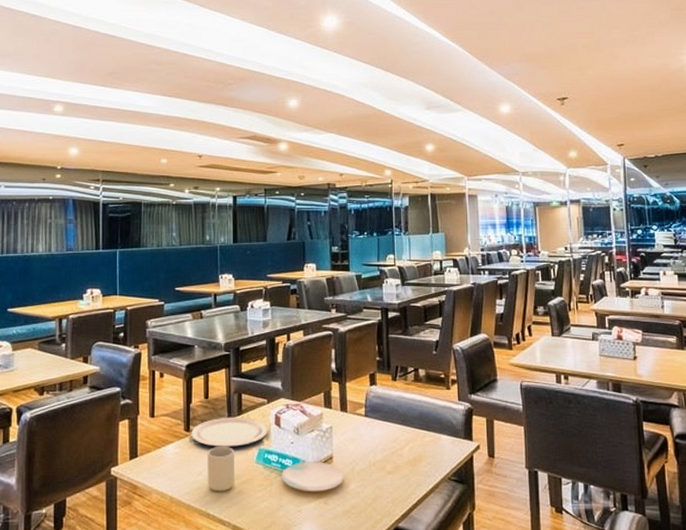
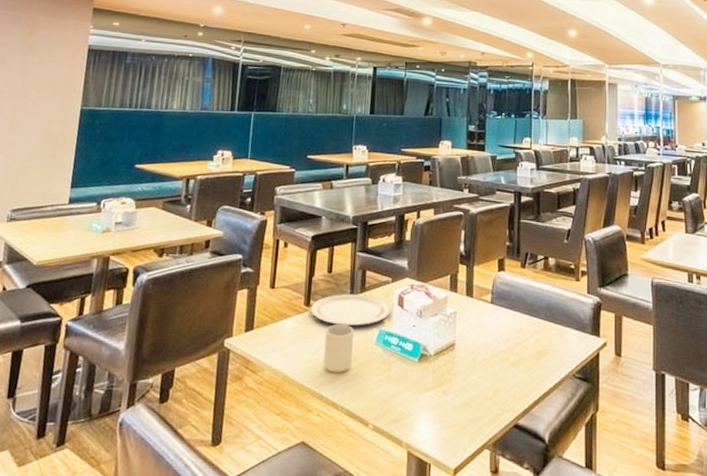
plate: present [281,462,344,492] -> none [400,347,465,381]

